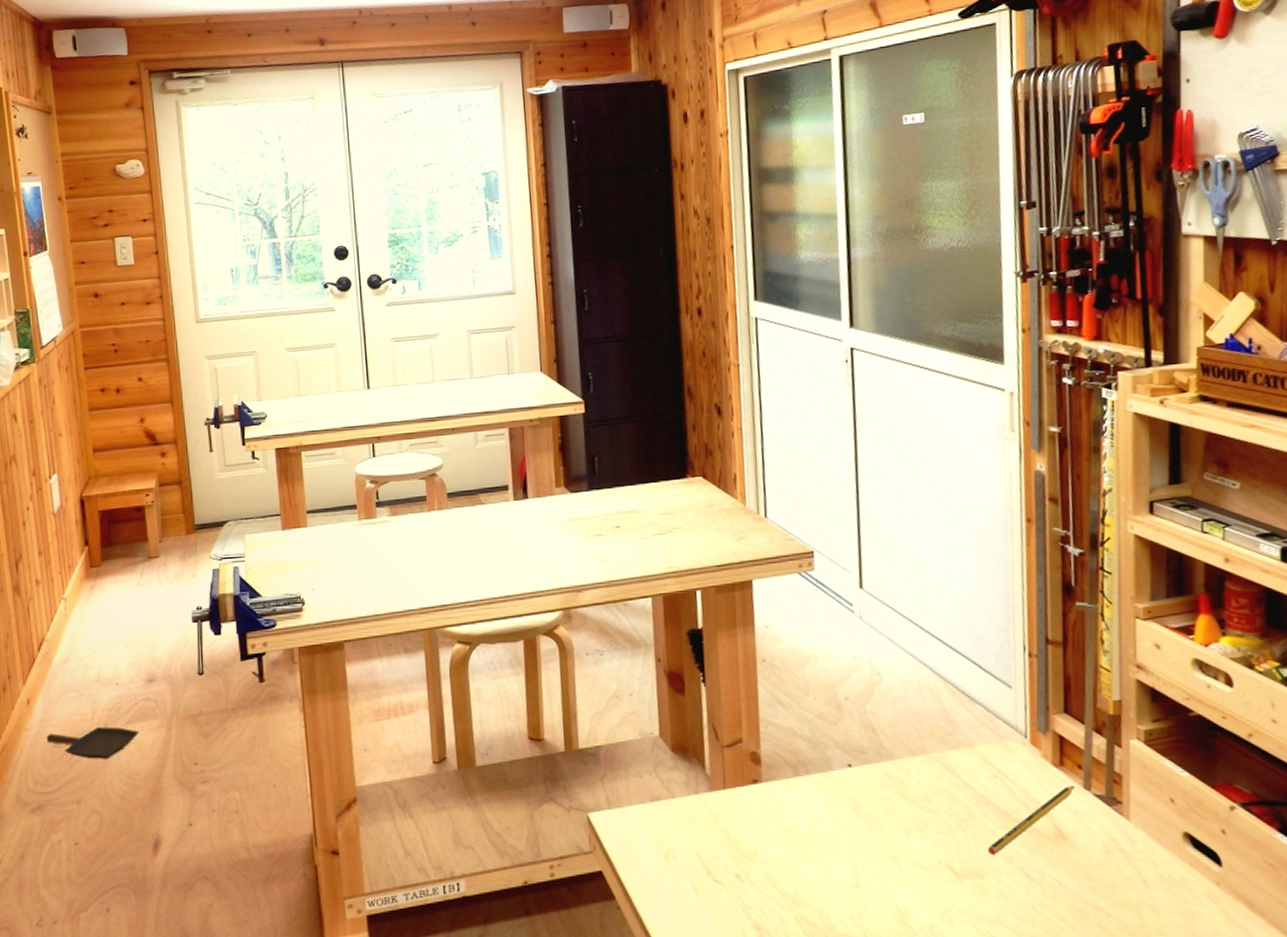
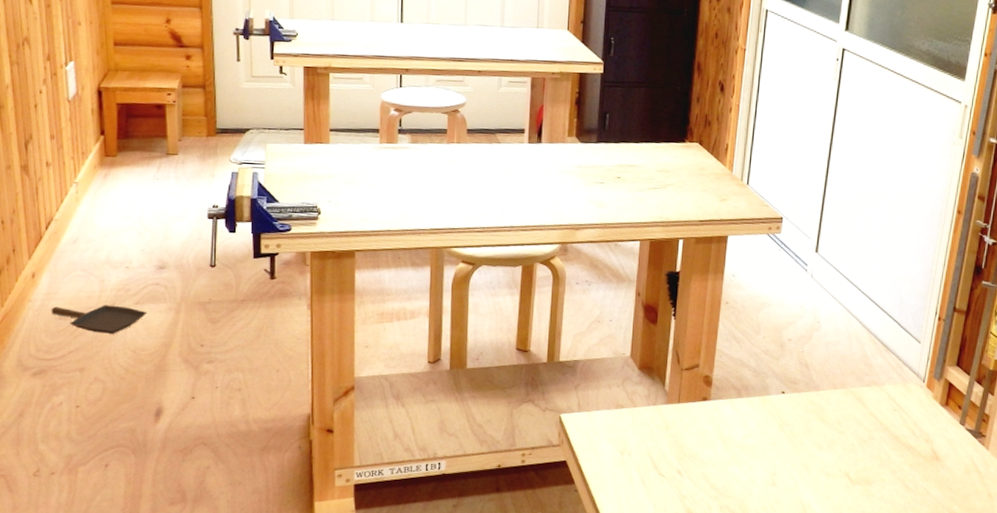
pencil: present [987,786,1074,856] -> none [878,421,953,469]

